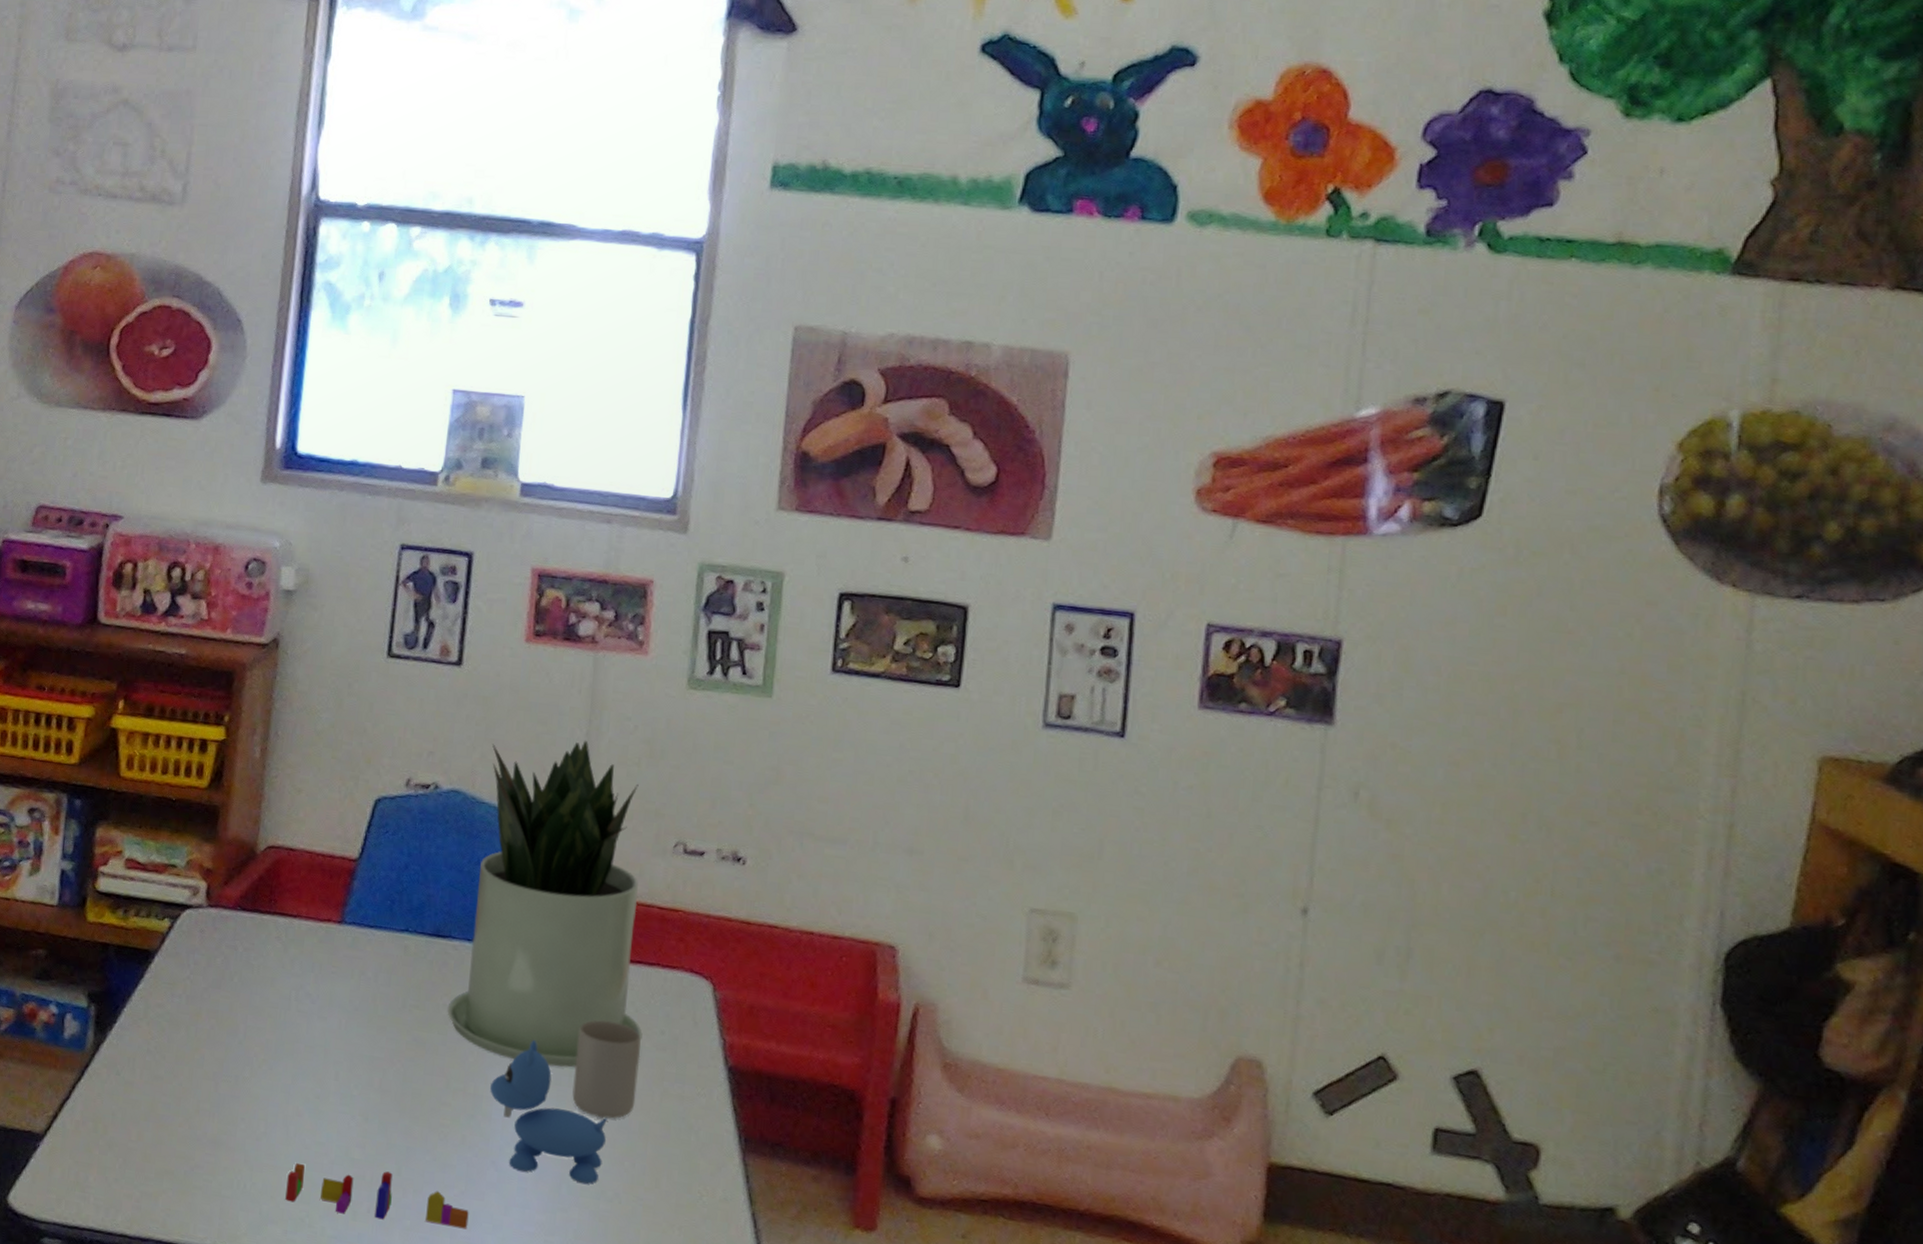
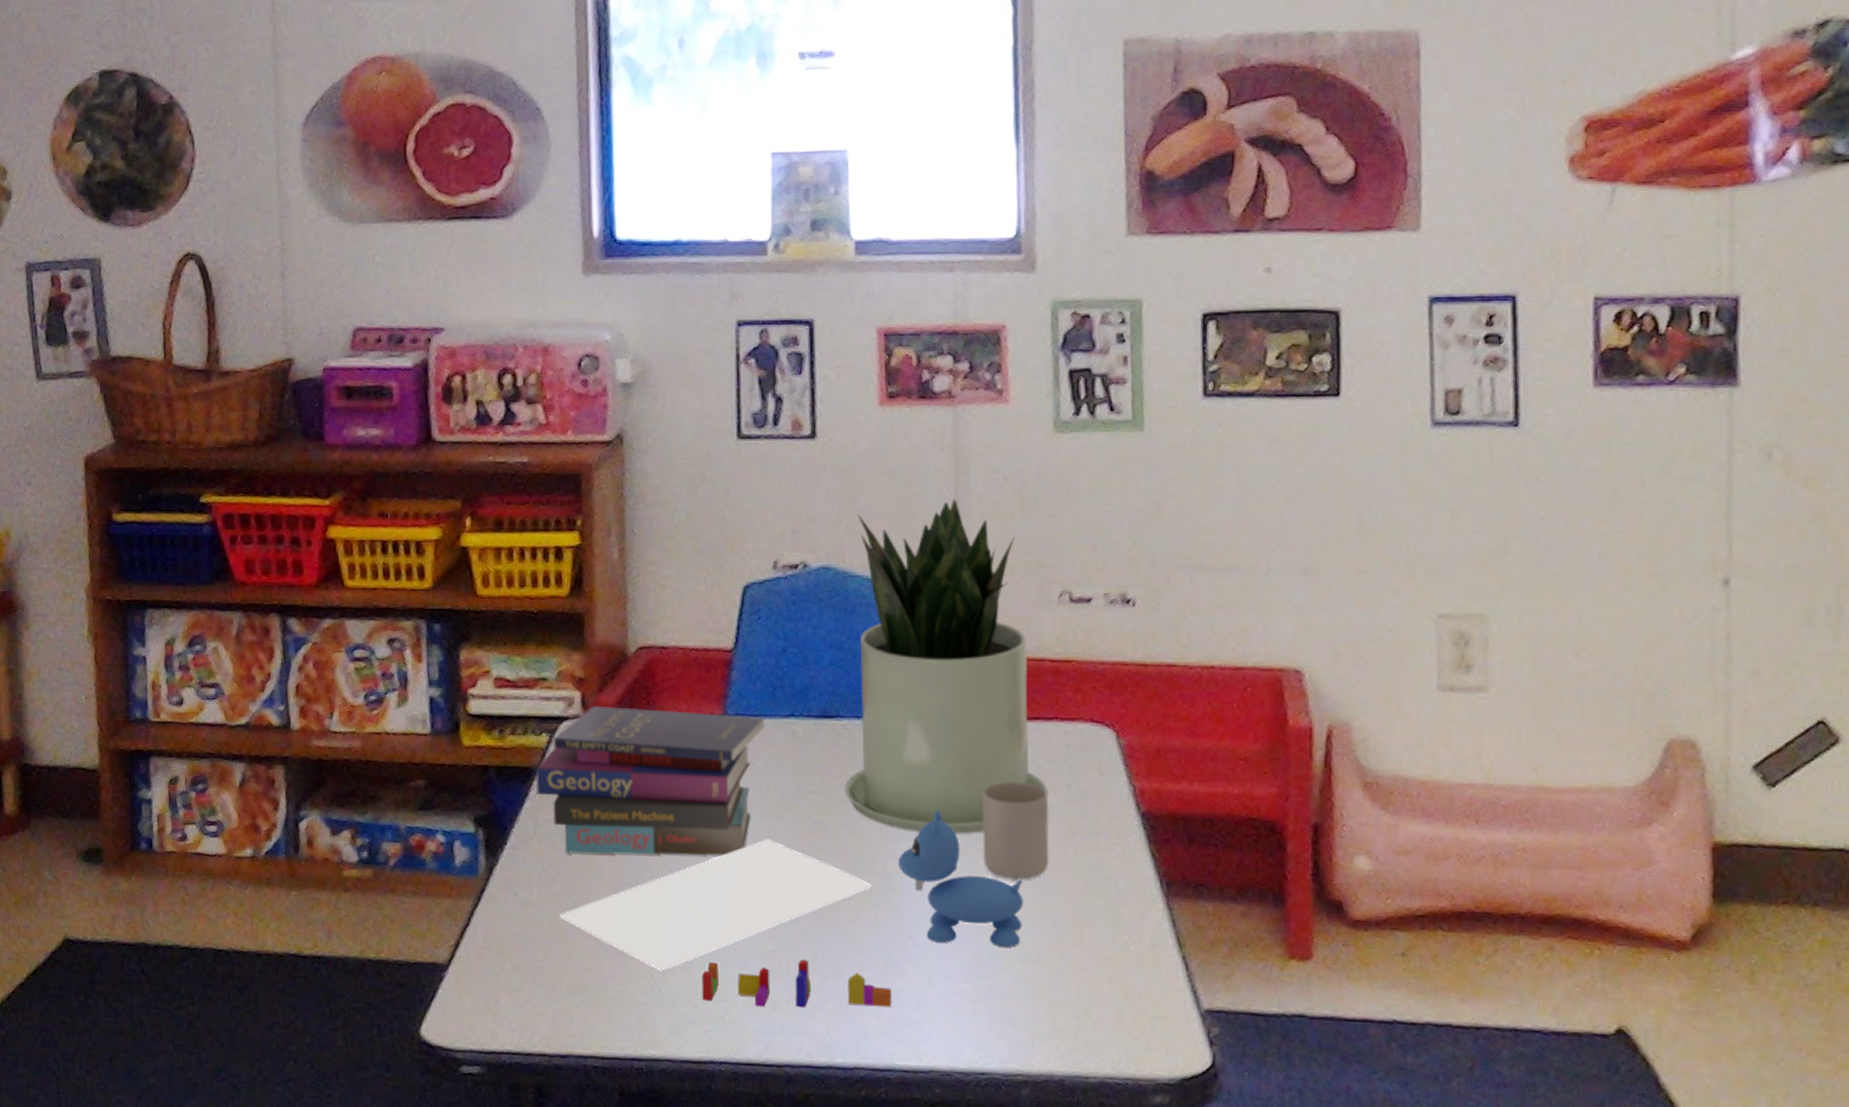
books: none [152,897,379,1060] -> present [536,705,765,856]
paper: none [158,1048,462,1166] -> present [559,839,871,970]

